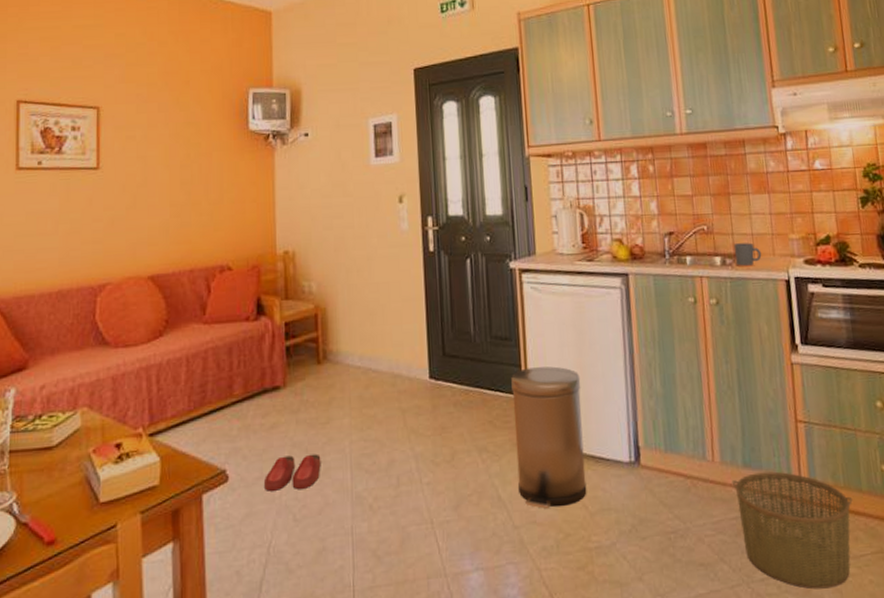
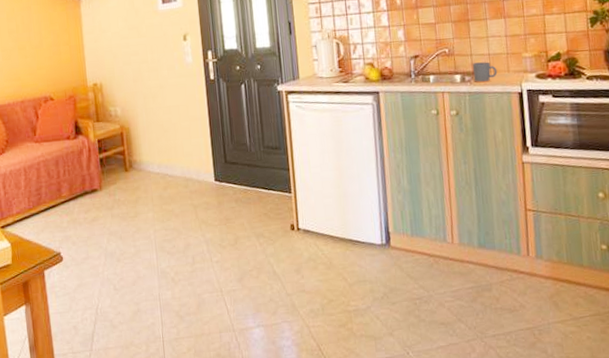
slippers: present [265,453,321,491] -> none [90,240,133,268]
pedal bin: present [511,366,587,509] -> none [281,169,346,281]
basket: present [732,471,853,589] -> none [468,251,575,343]

